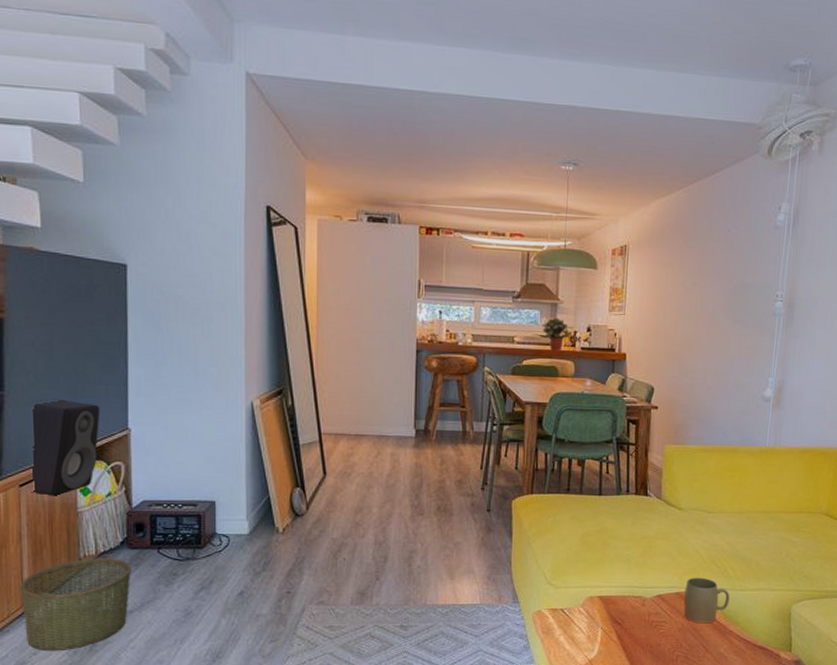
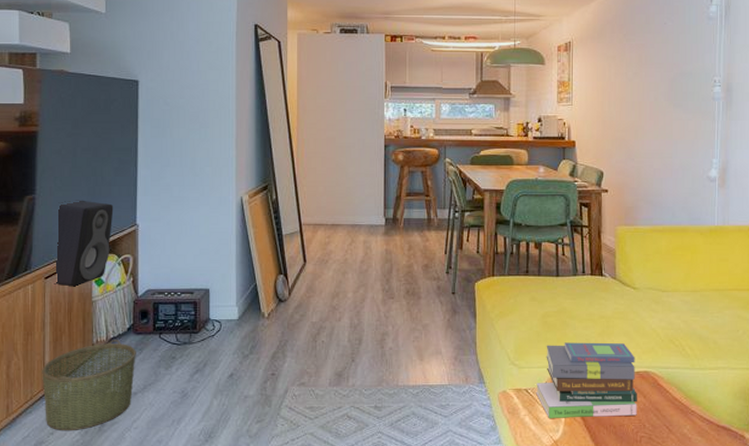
potted plant: present [541,317,574,352] -> none [496,110,526,142]
books: none [572,562,676,638] -> present [536,342,637,418]
mug: present [683,577,730,624] -> none [643,356,690,404]

